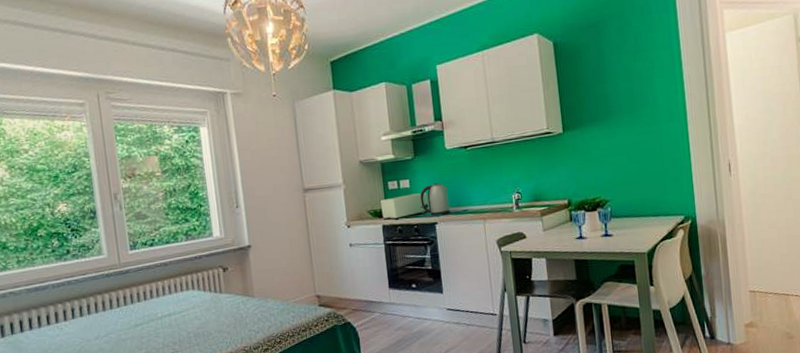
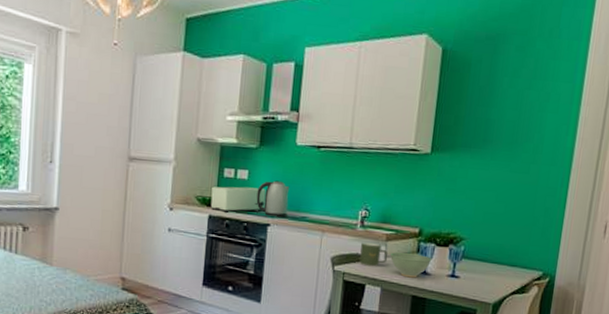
mug: none [520,220,546,243] -> present [359,242,388,267]
bowl: none [548,222,585,245] -> present [390,252,432,278]

